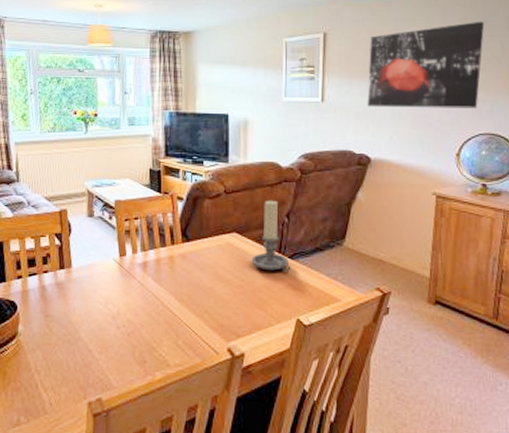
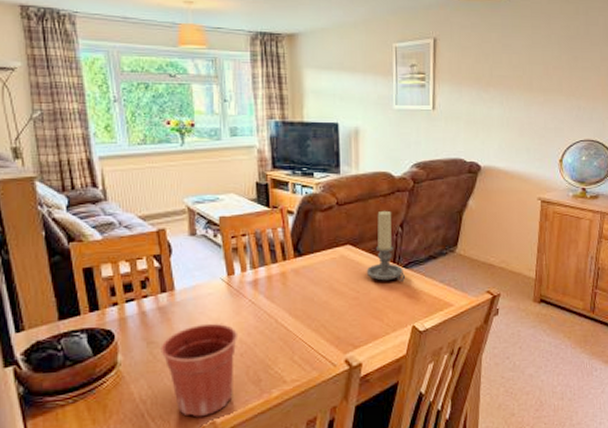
flower pot: none [56,301,126,393] -> present [161,323,237,417]
wall art: present [367,21,485,108] -> none [477,29,586,116]

